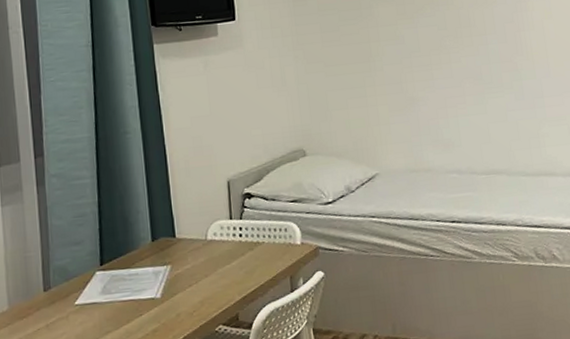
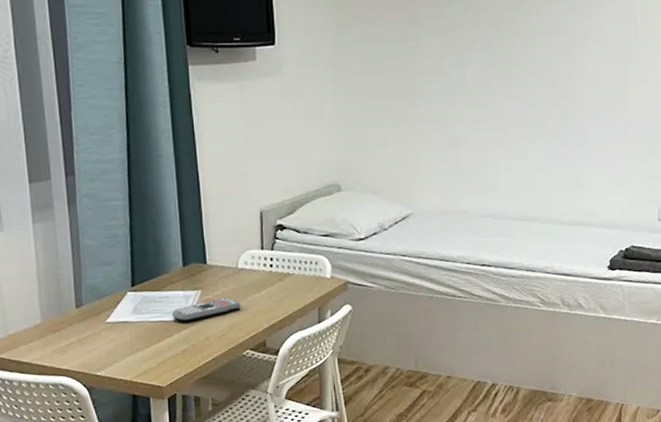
remote control: none [141,271,212,300] -> present [172,297,241,322]

